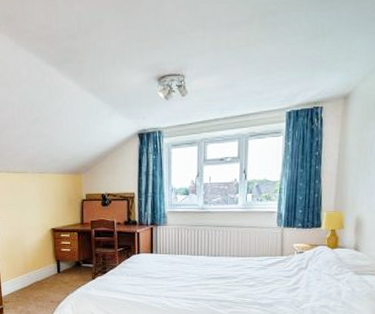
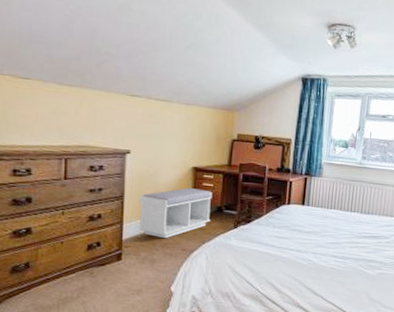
bench: none [11,247,72,293] -> present [138,188,213,239]

